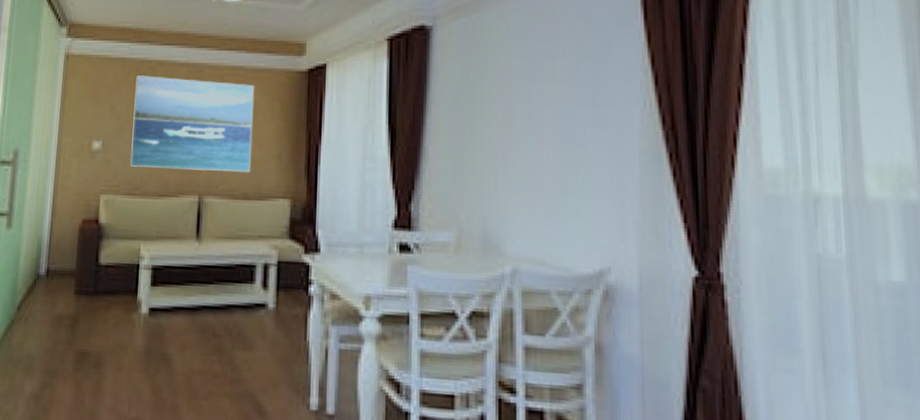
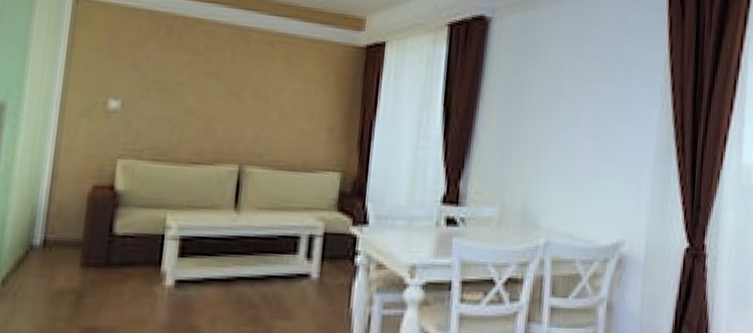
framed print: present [130,75,255,173] -> none [157,32,308,145]

